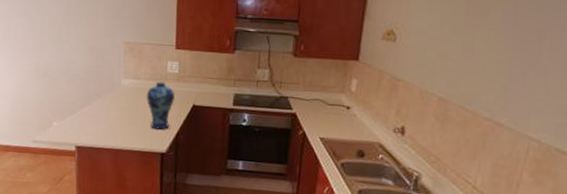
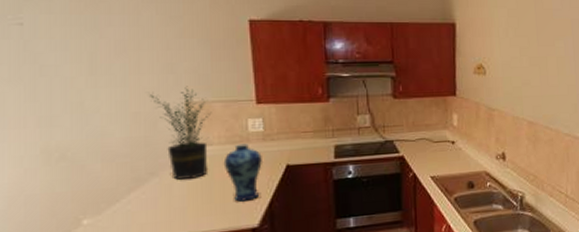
potted plant: none [101,29,142,105] -> present [148,86,212,181]

